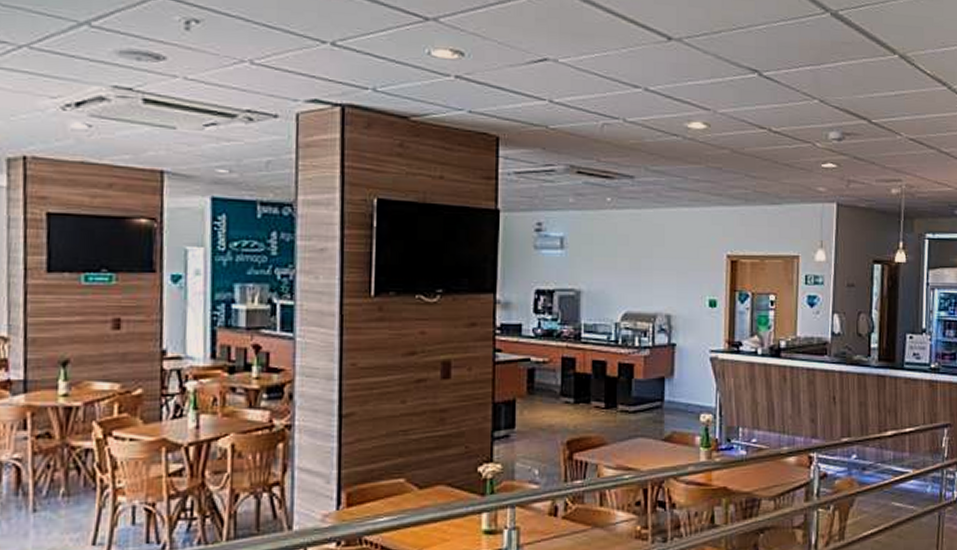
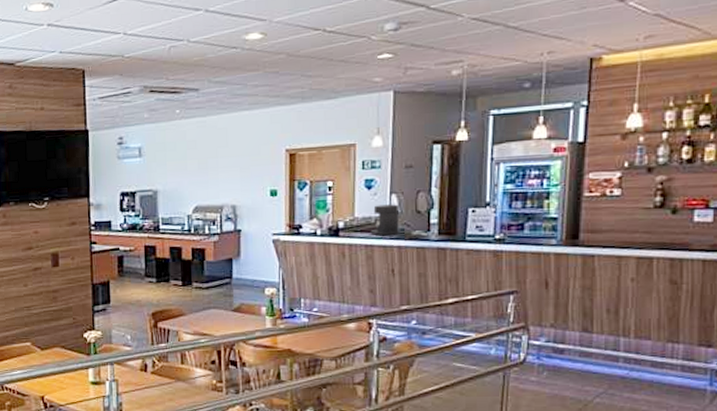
coffee maker: none [812,325,841,359] -> present [370,204,399,236]

